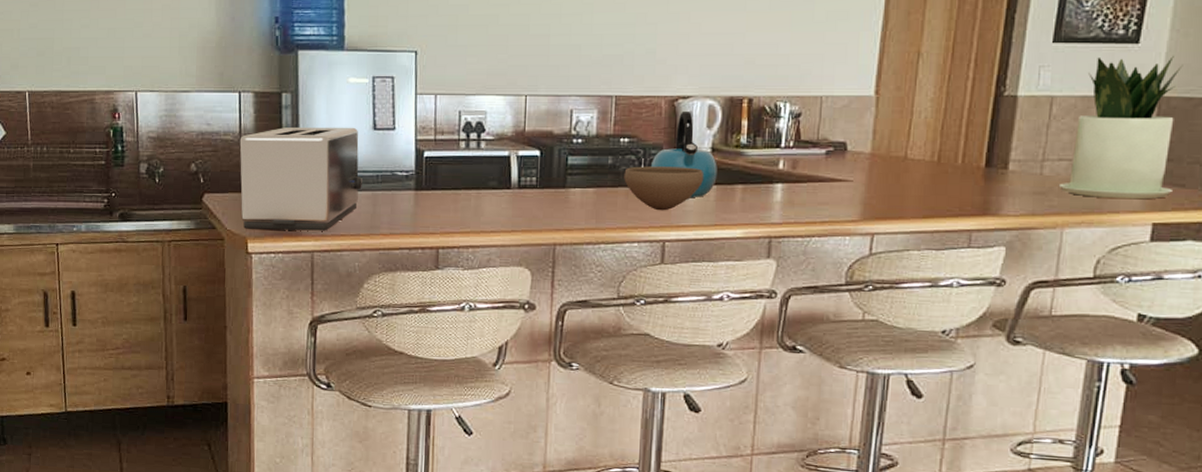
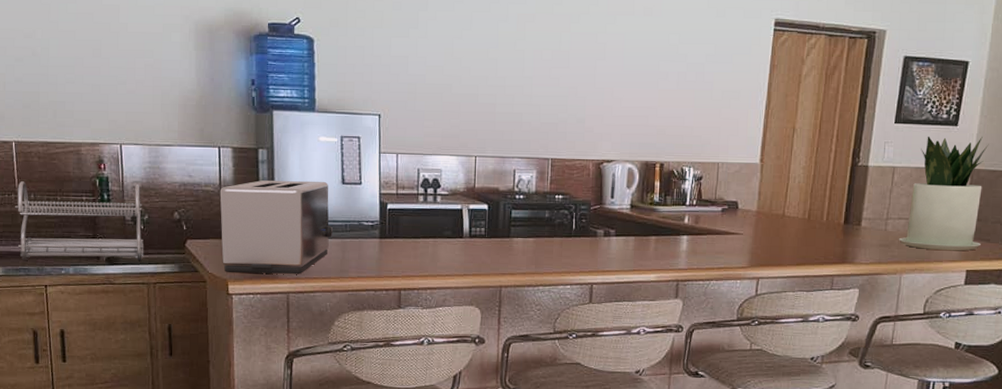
dish rack: none [27,133,159,218] -> present [15,181,144,262]
bowl: present [624,166,704,211] -> none [559,219,625,258]
kettle: present [650,112,717,197] -> none [580,173,635,247]

